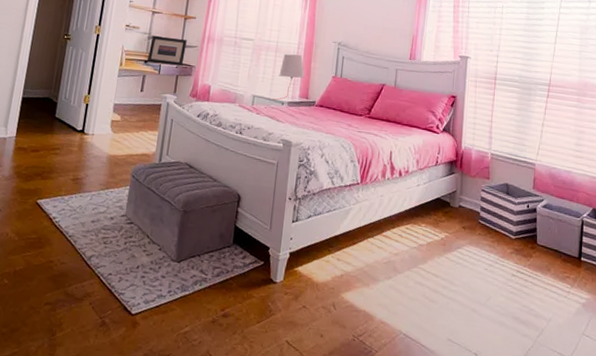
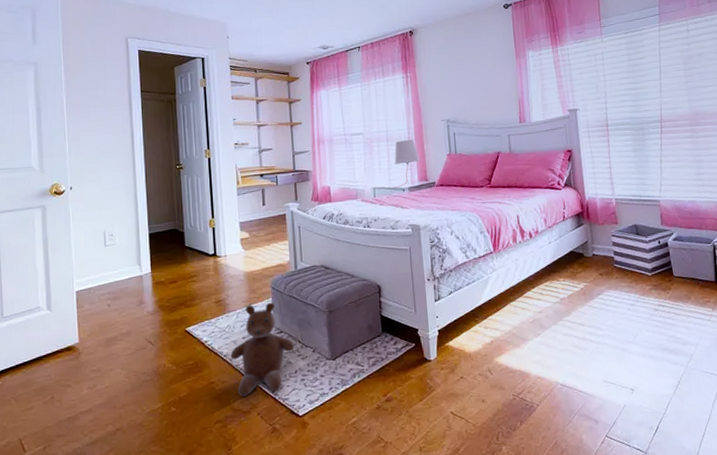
teddy bear: none [75,189,143,284] -> present [230,302,295,397]
picture frame: present [147,35,187,66] -> none [262,147,299,176]

